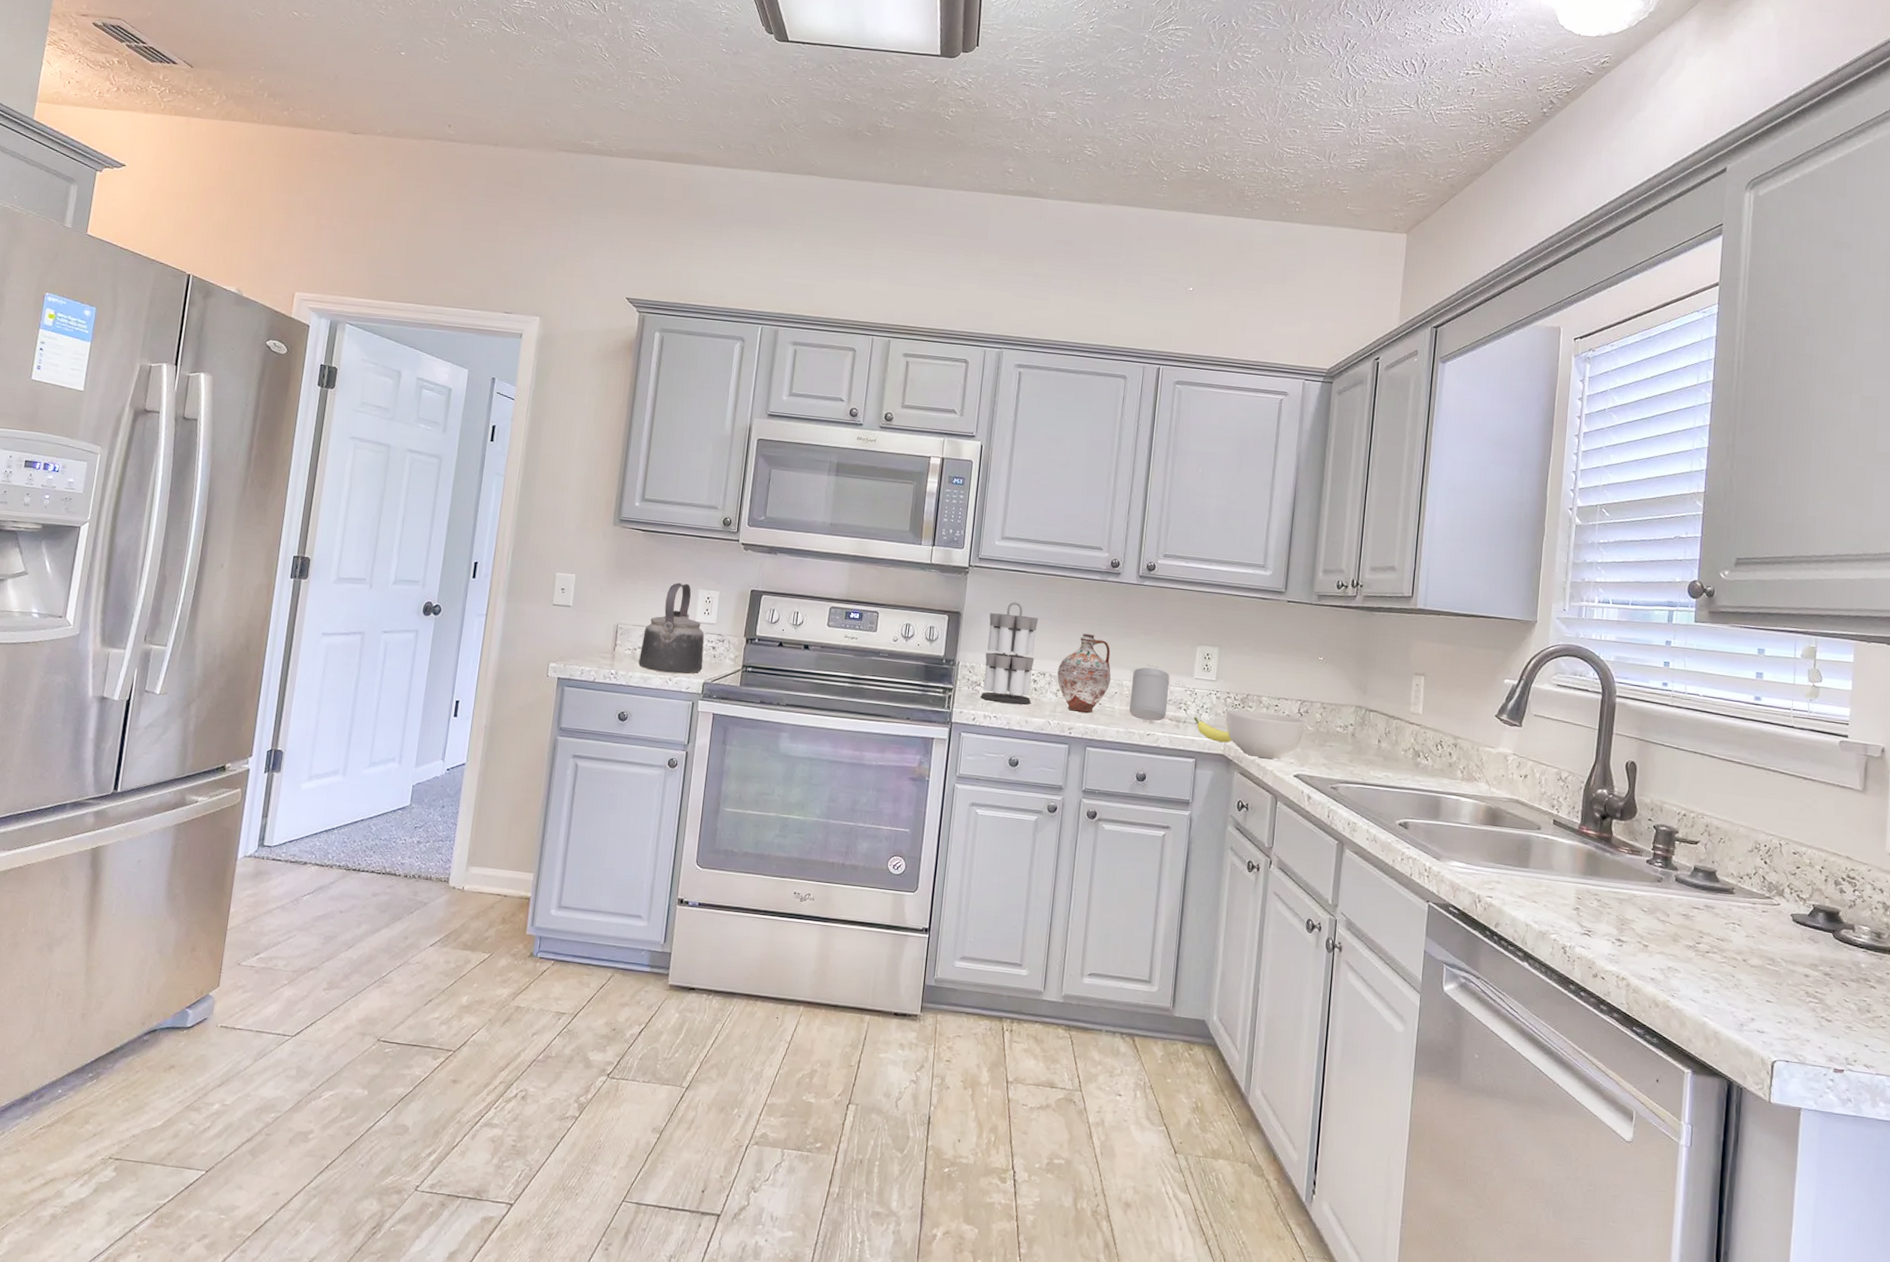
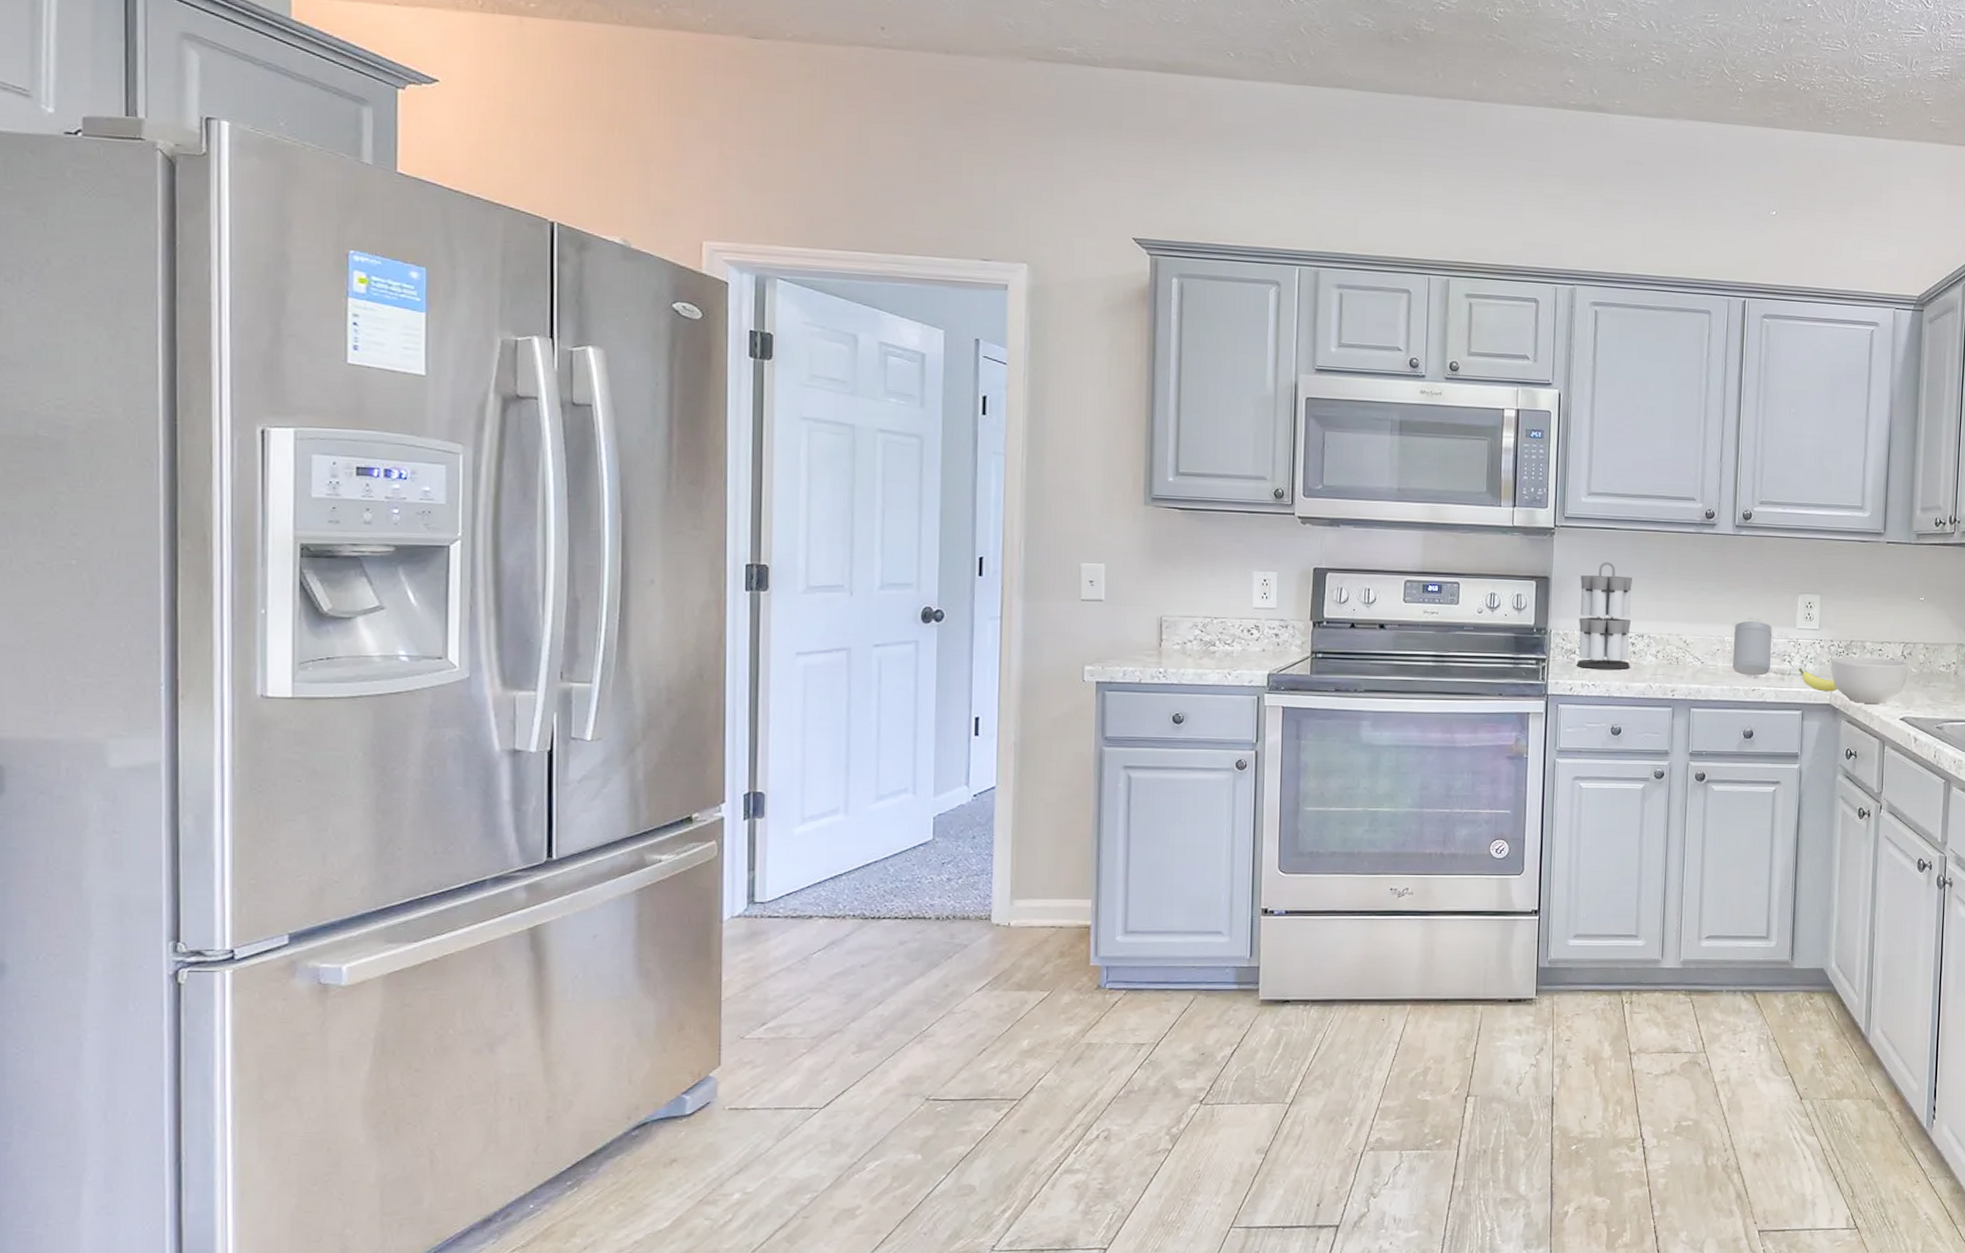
kettle: present [638,582,705,674] -> none [1191,565,1266,667]
ceramic jug: present [1057,633,1112,713] -> none [1656,590,1713,673]

